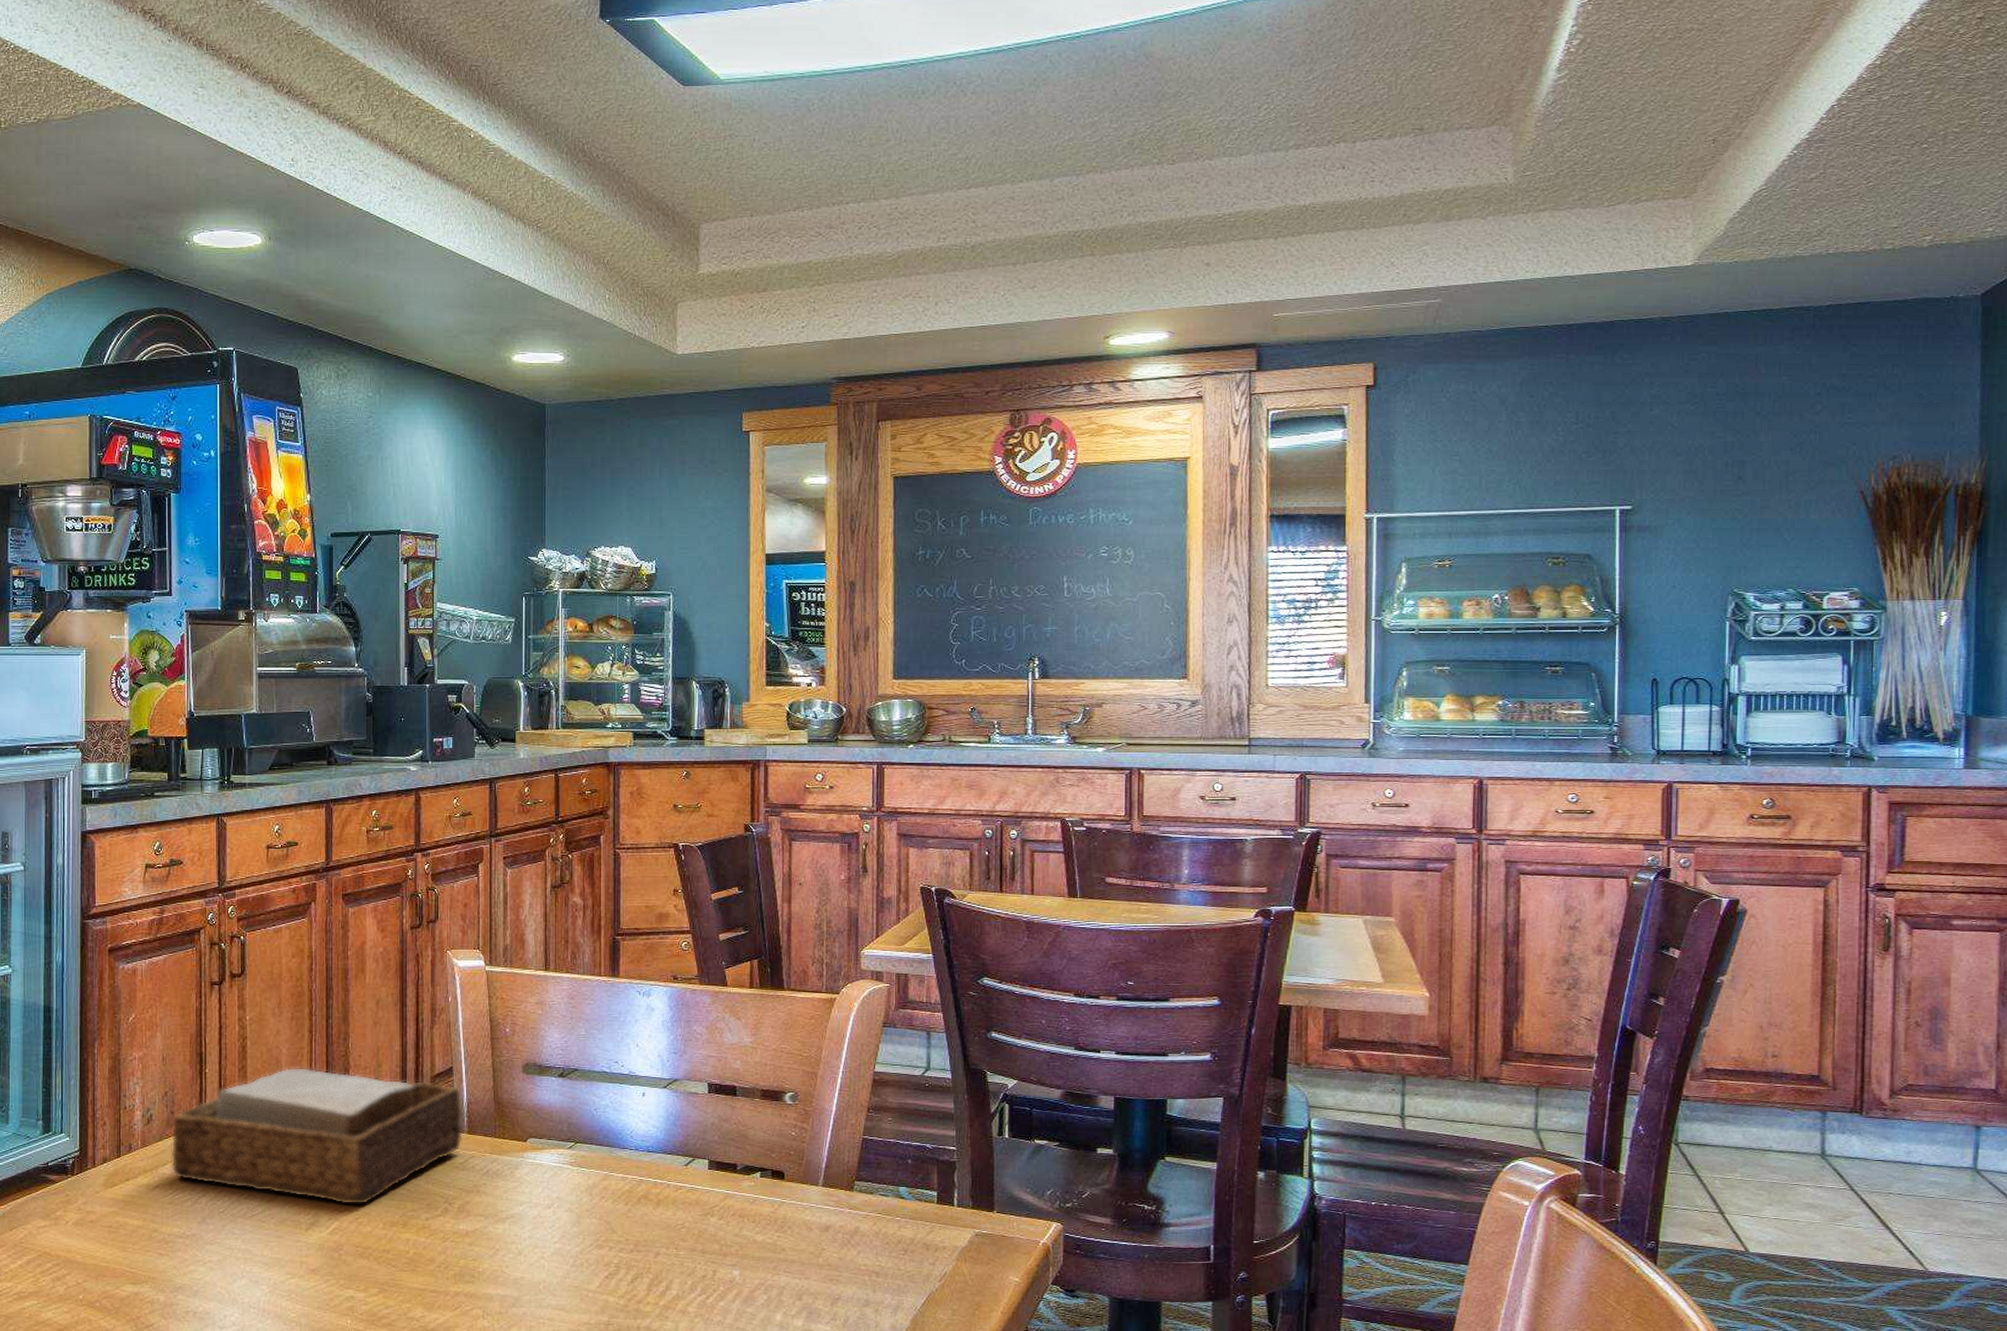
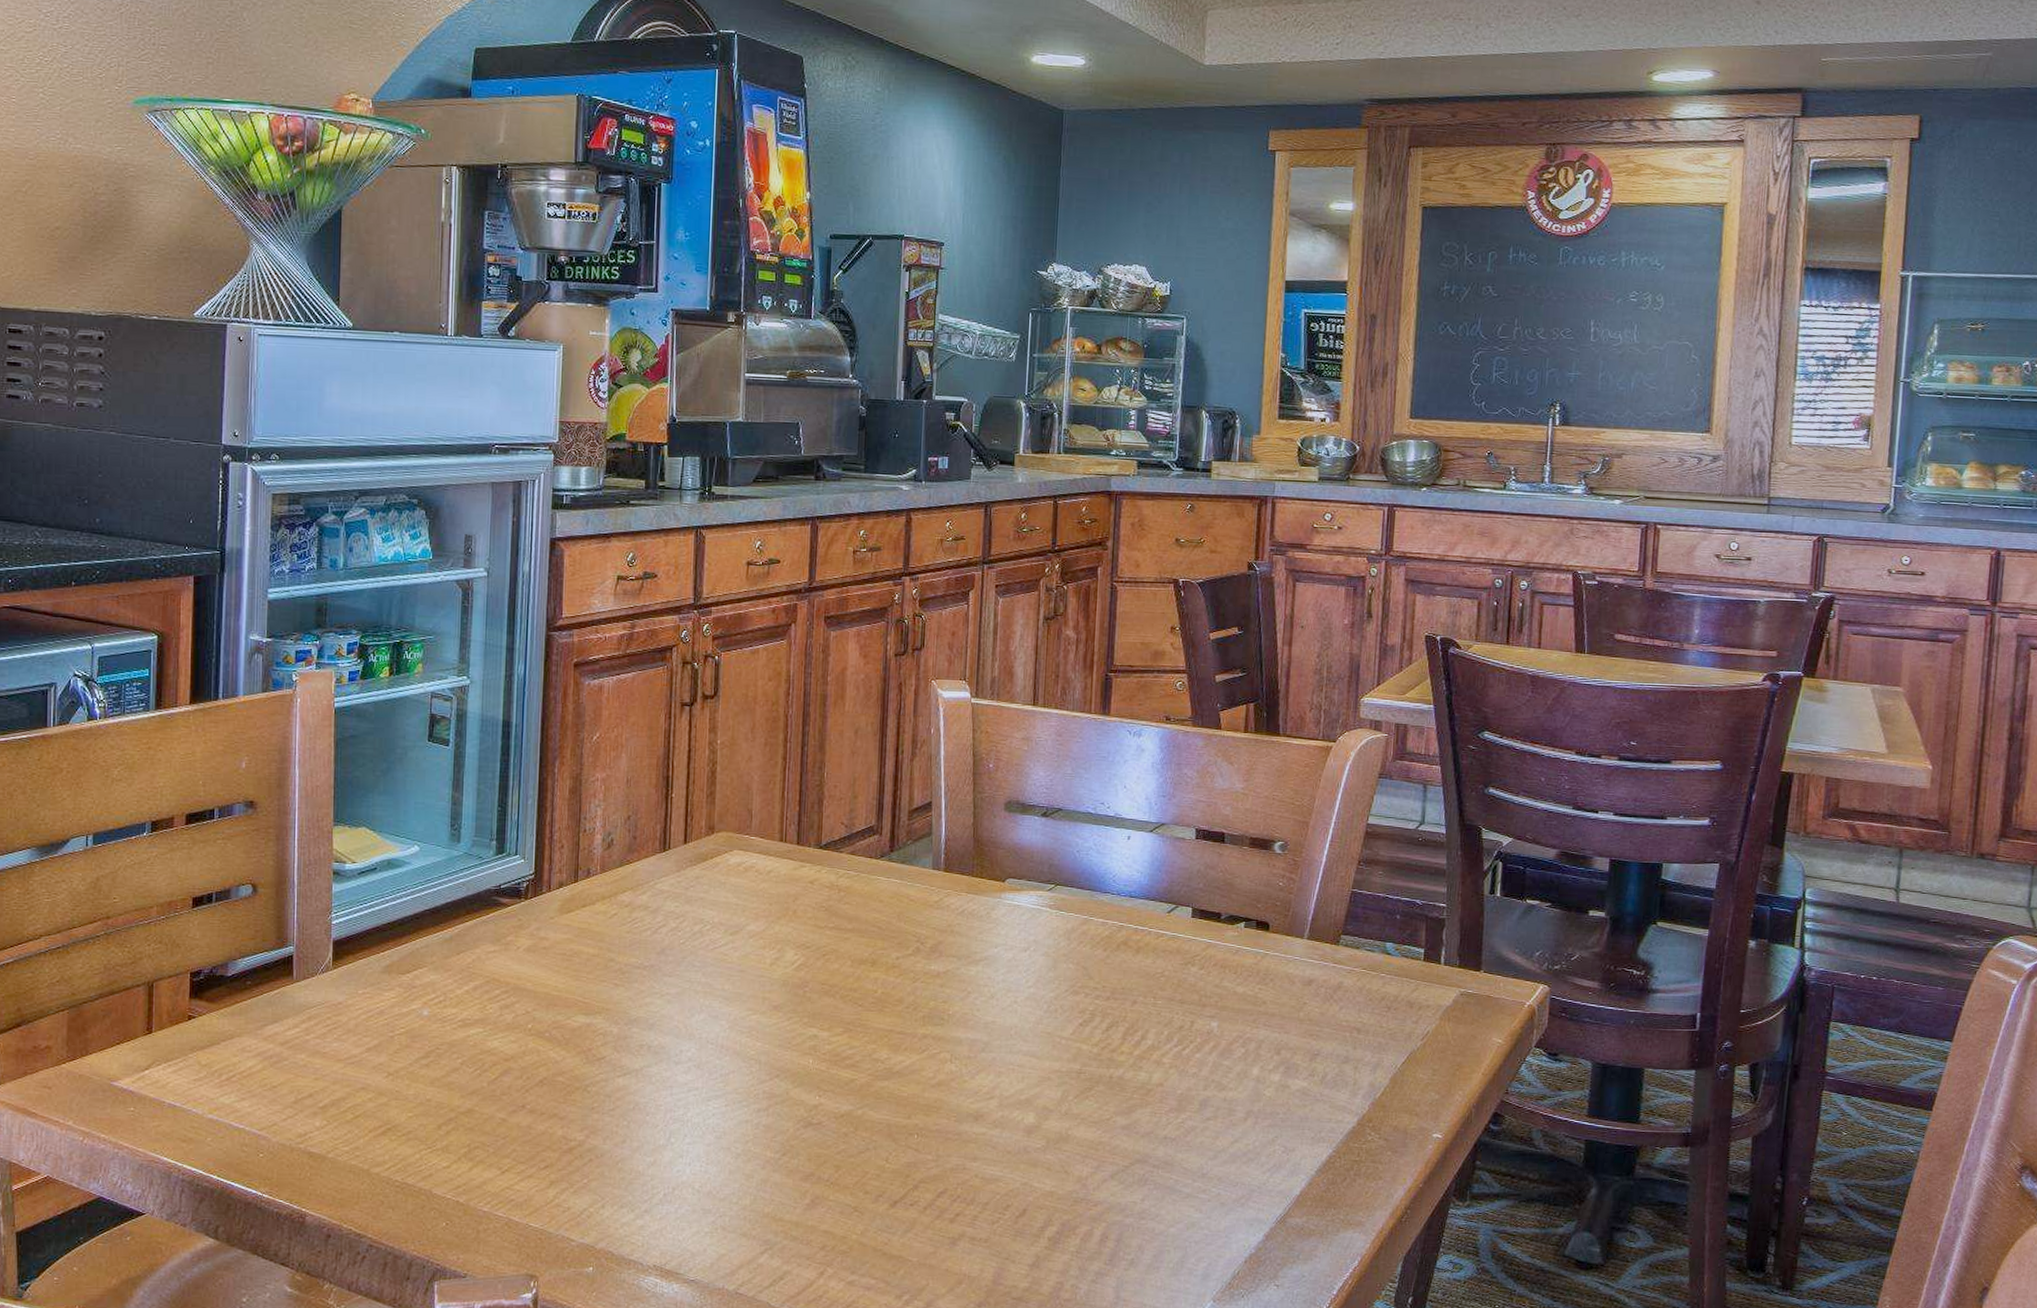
napkin holder: present [171,1067,464,1206] -> none [631,795,940,942]

